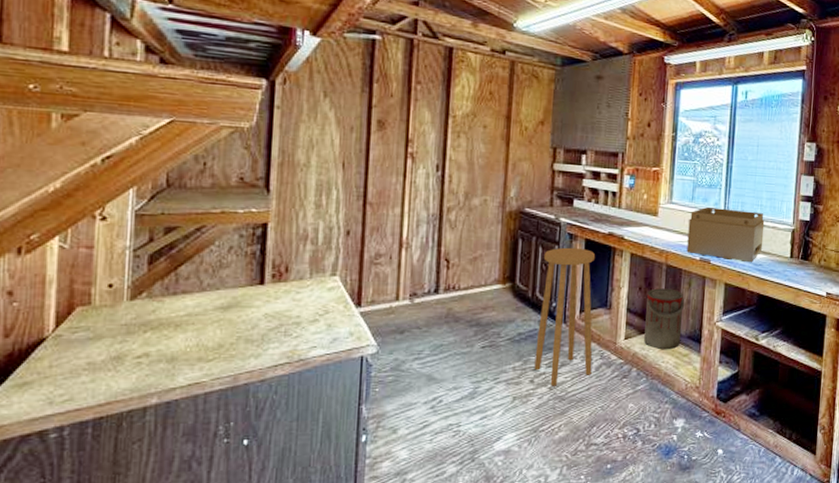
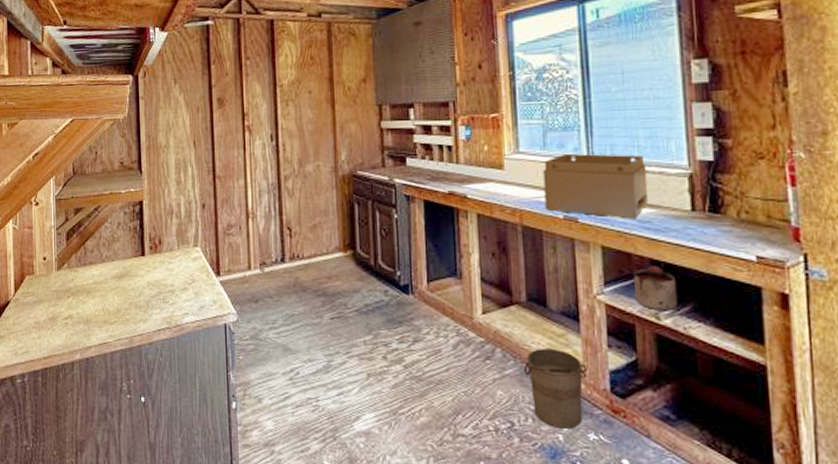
stool: present [534,247,596,386] -> none [381,210,449,365]
paint can: present [644,288,684,350] -> none [503,254,551,328]
bucket: none [652,367,703,430] -> present [523,349,589,429]
paint can: none [744,297,773,334] -> present [634,263,678,311]

